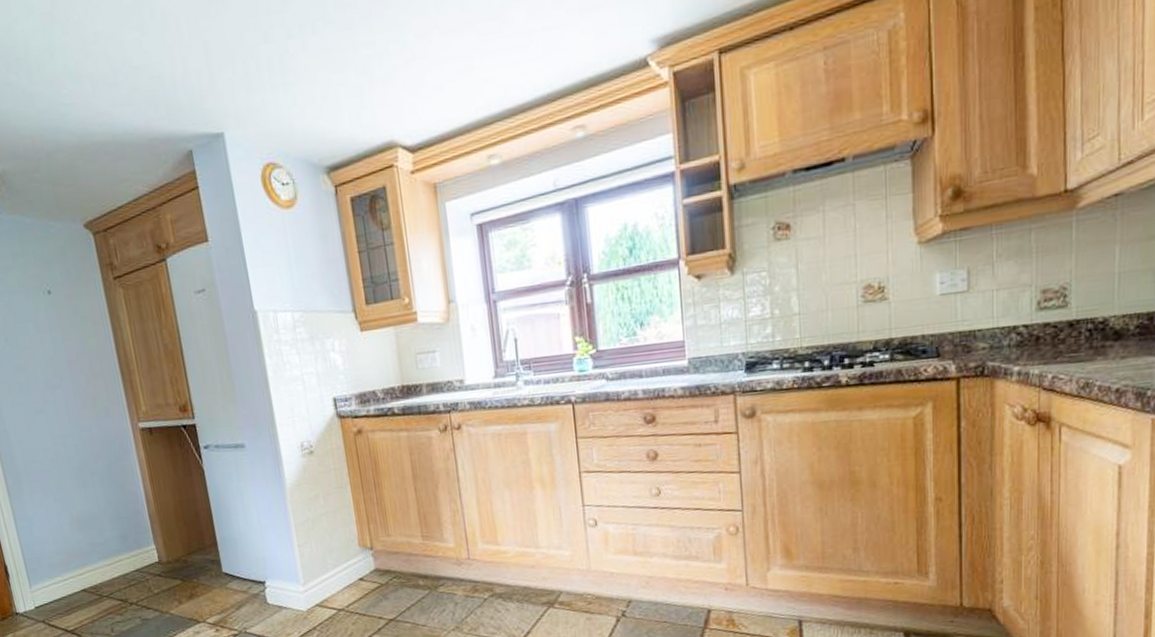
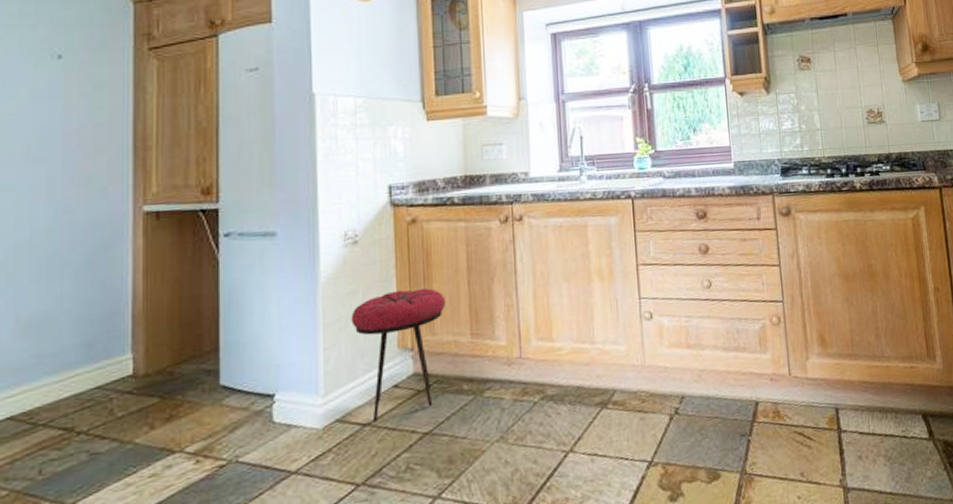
stool: none [316,494,397,607] -> present [351,288,446,420]

